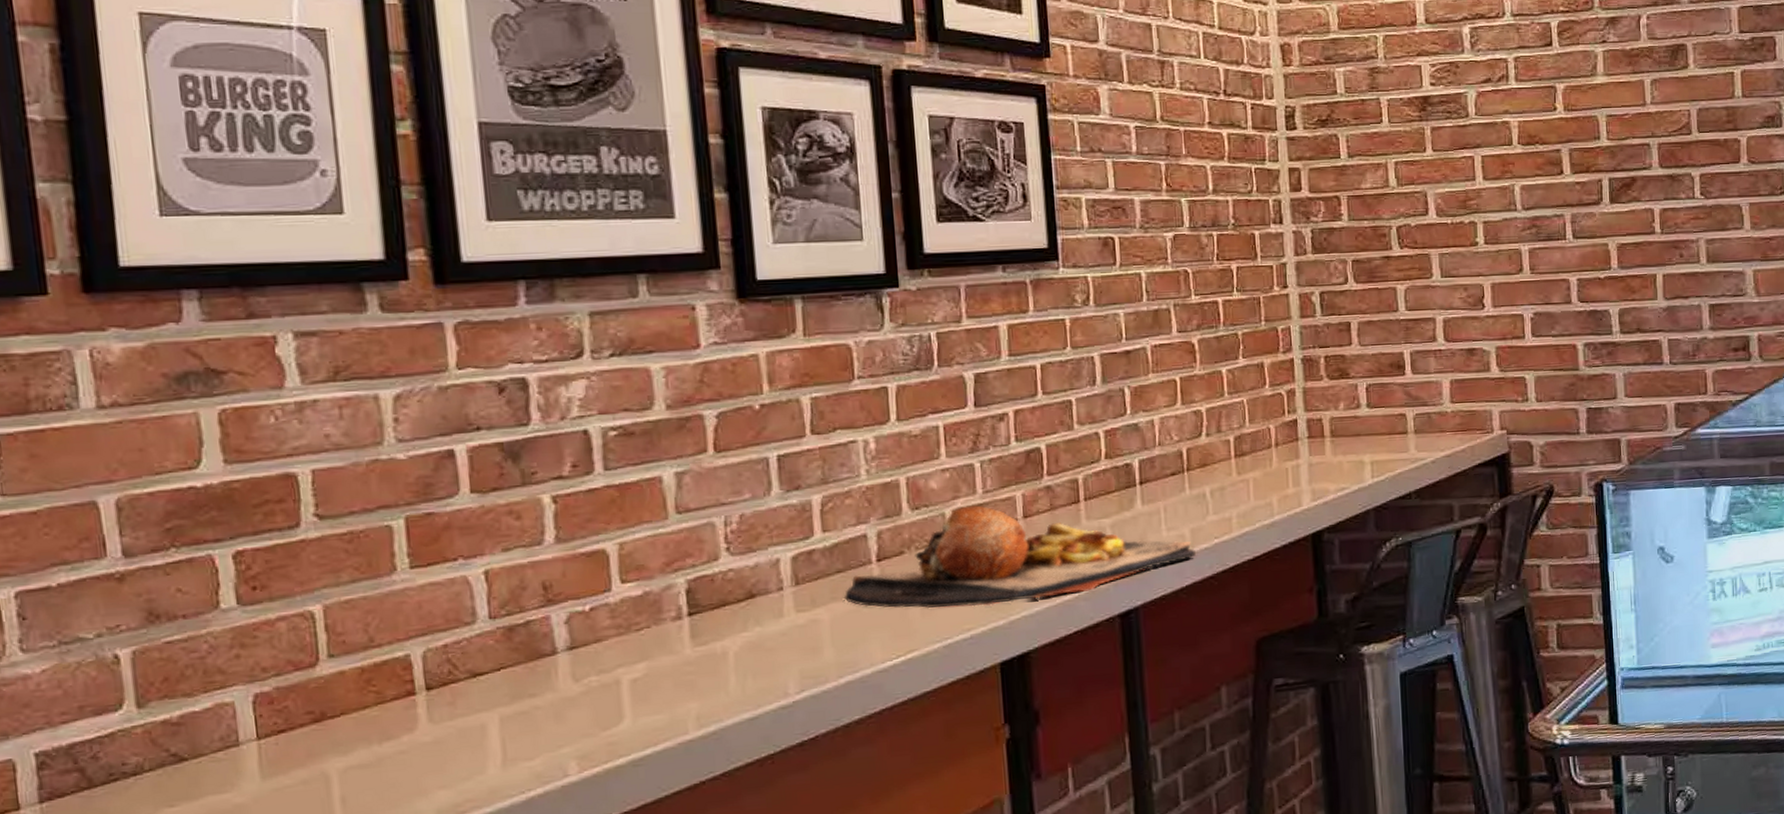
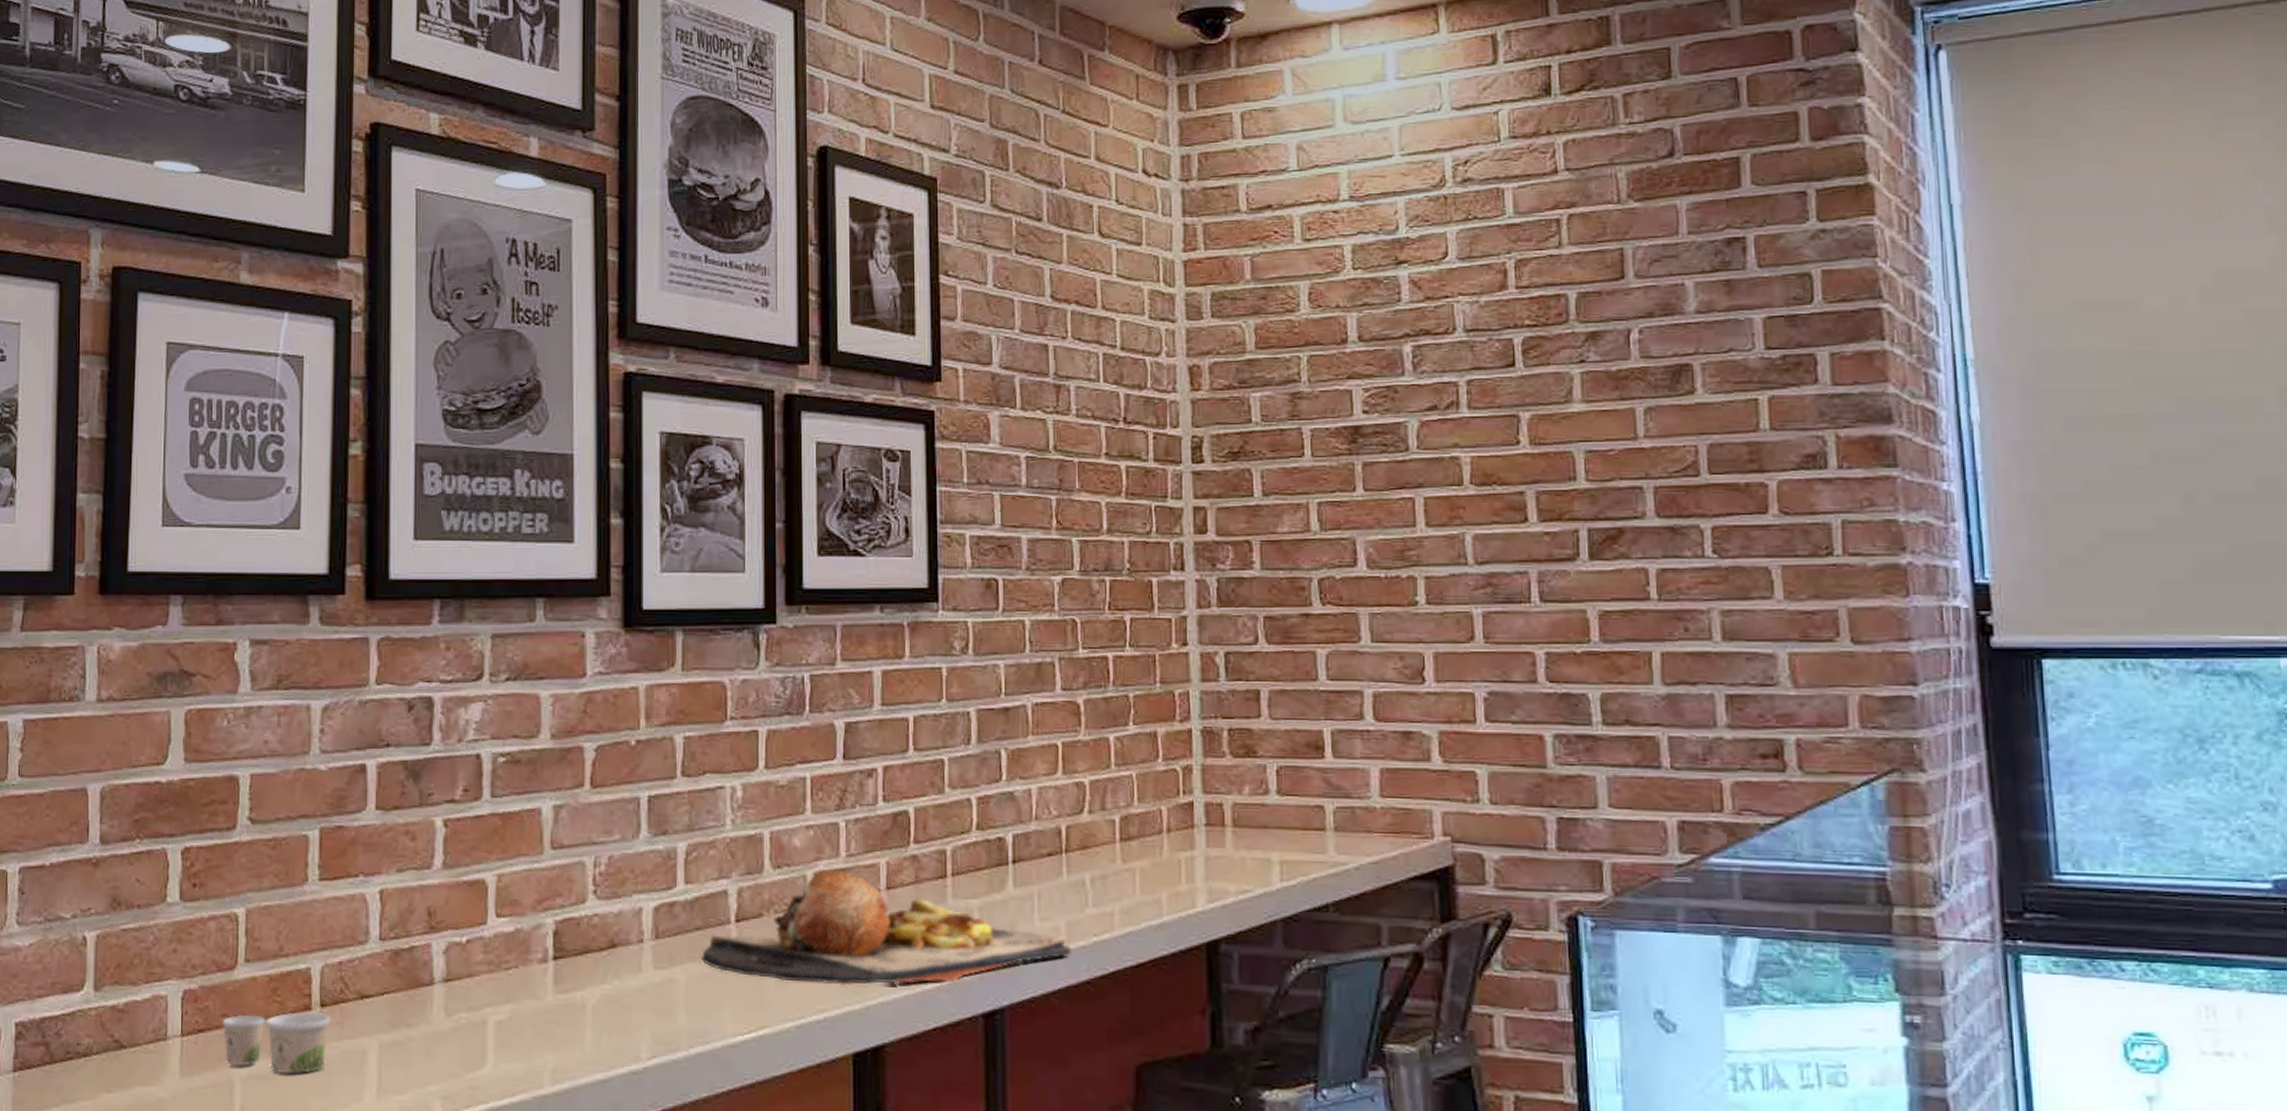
paper cup: none [307,696,441,760] -> present [222,1012,331,1074]

